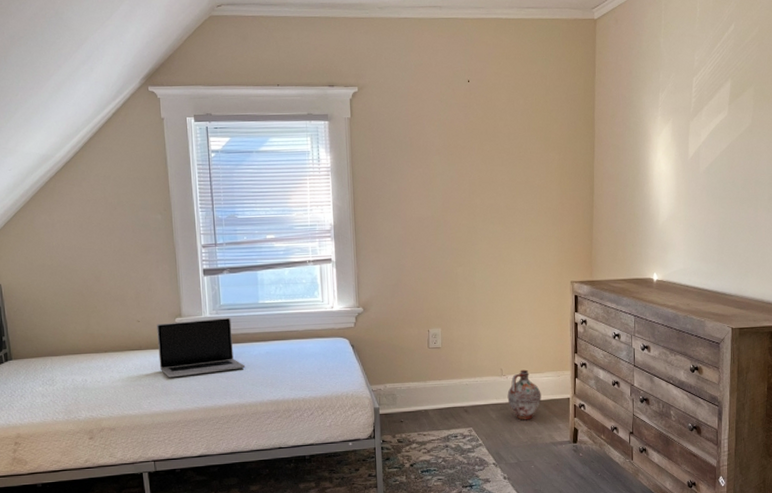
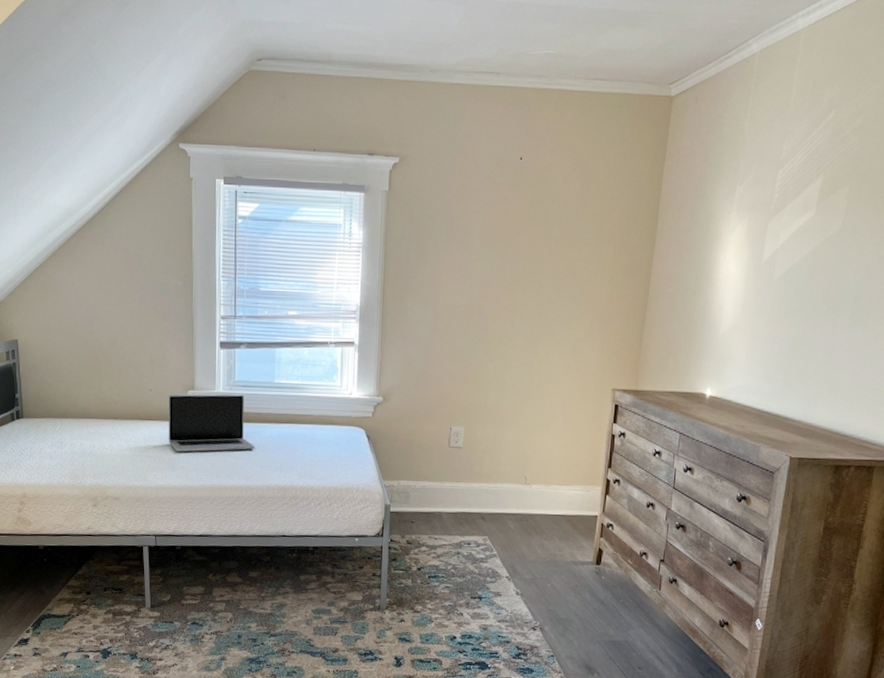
ceramic jug: present [507,369,541,420] -> none [529,480,567,535]

